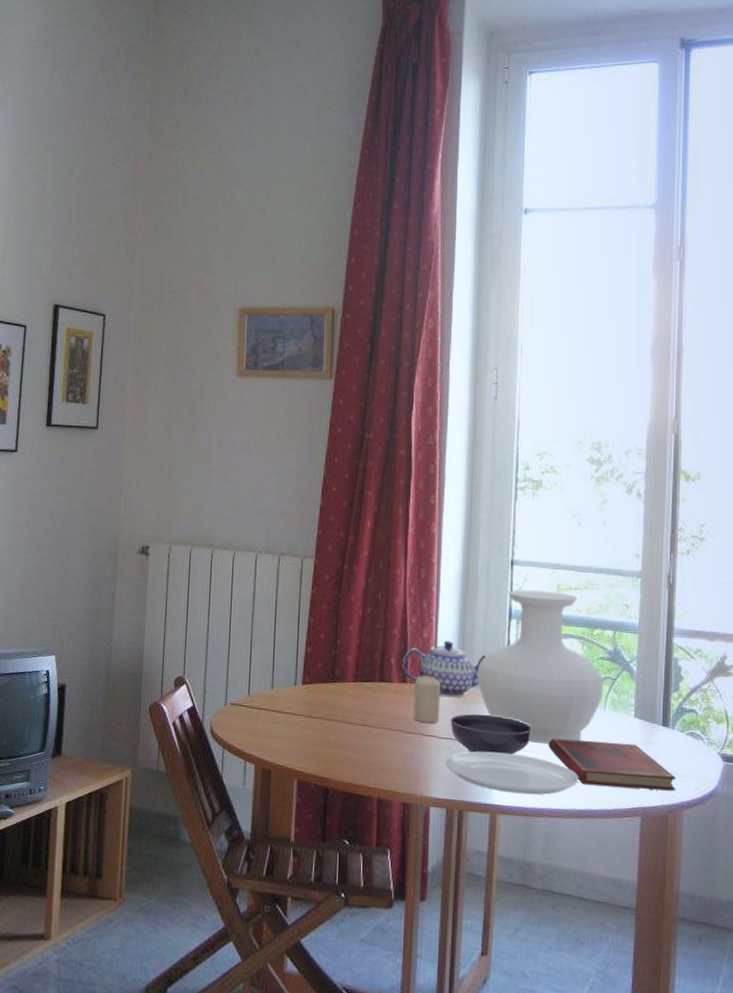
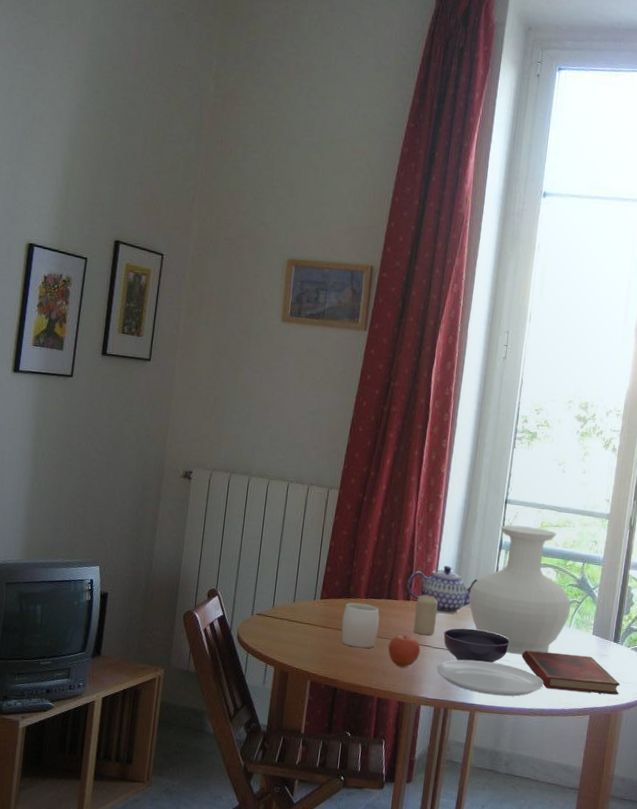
mug: none [328,687,373,741] -> present [341,602,380,649]
fruit: none [385,723,424,761] -> present [388,634,421,667]

